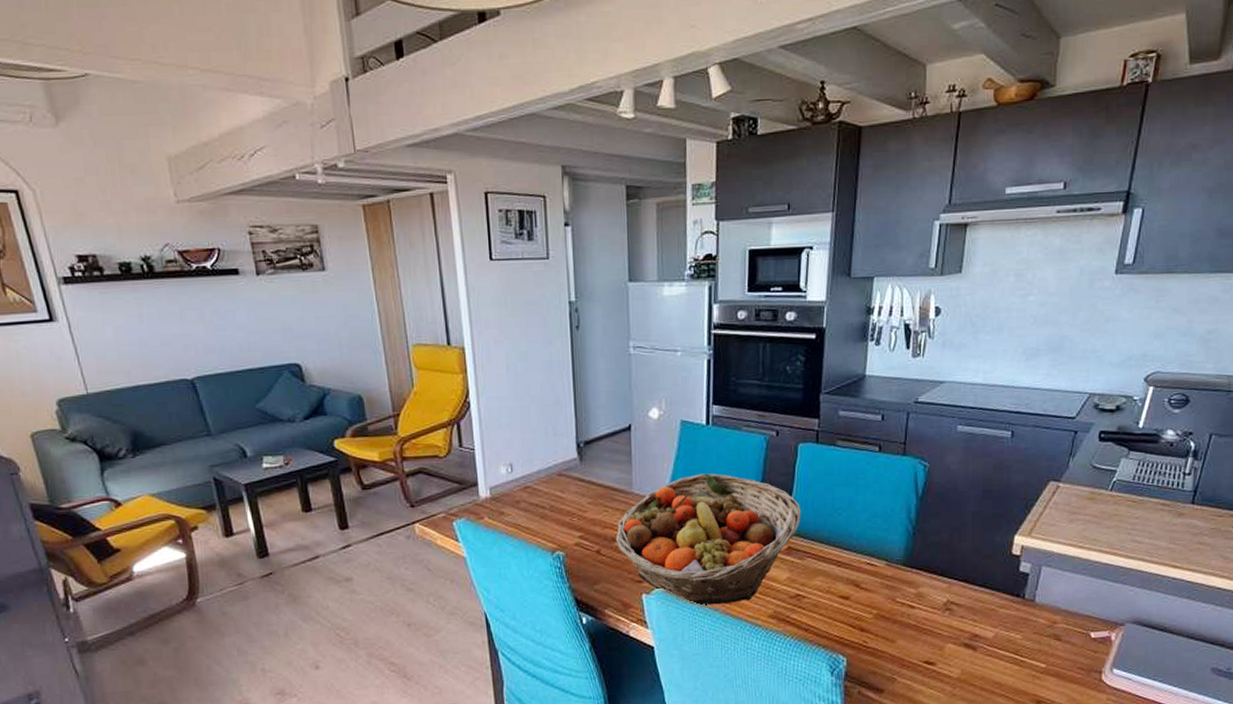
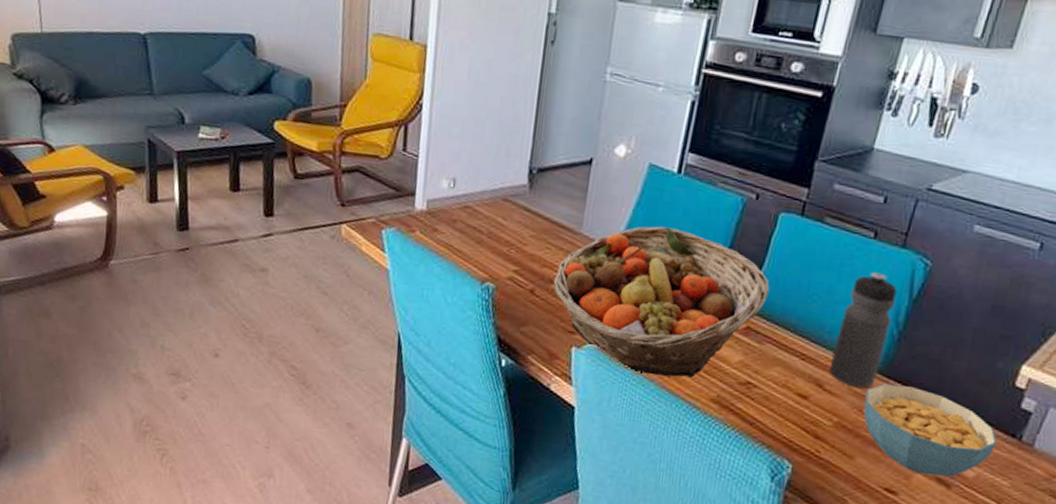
water bottle: none [862,480,906,582] -> present [829,272,898,389]
cereal bowl: none [896,571,1006,643] -> present [863,383,997,477]

